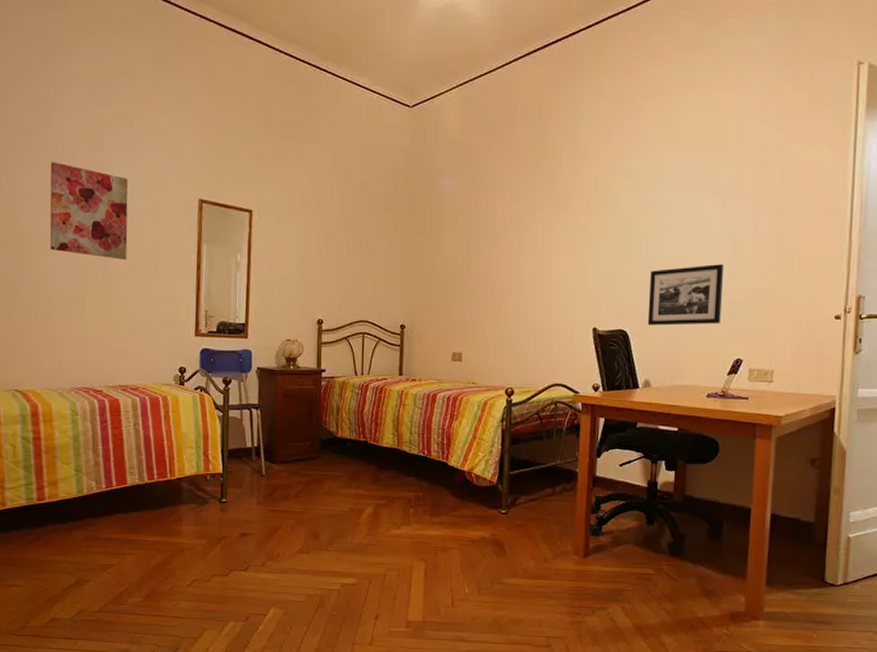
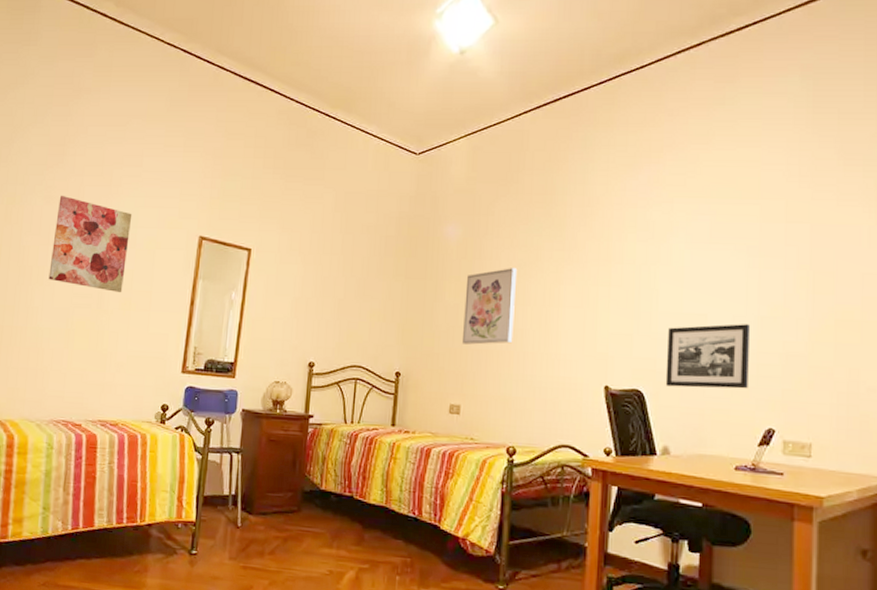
wall art: none [461,219,512,295] -> present [461,268,518,345]

